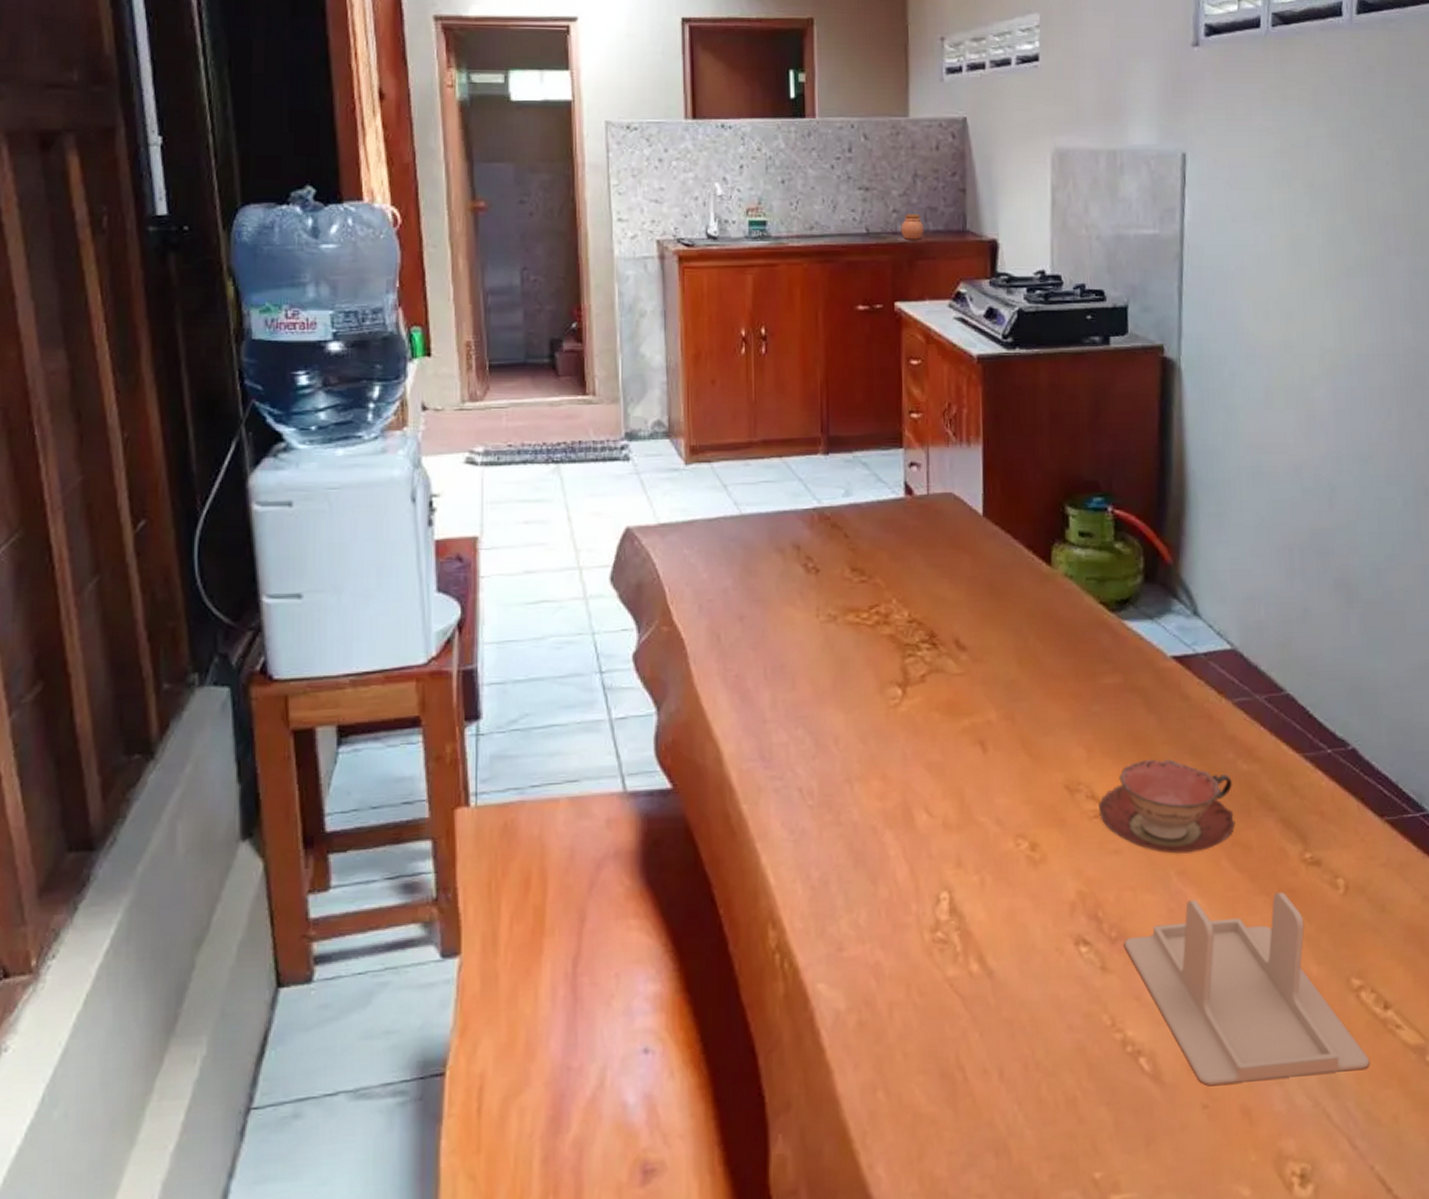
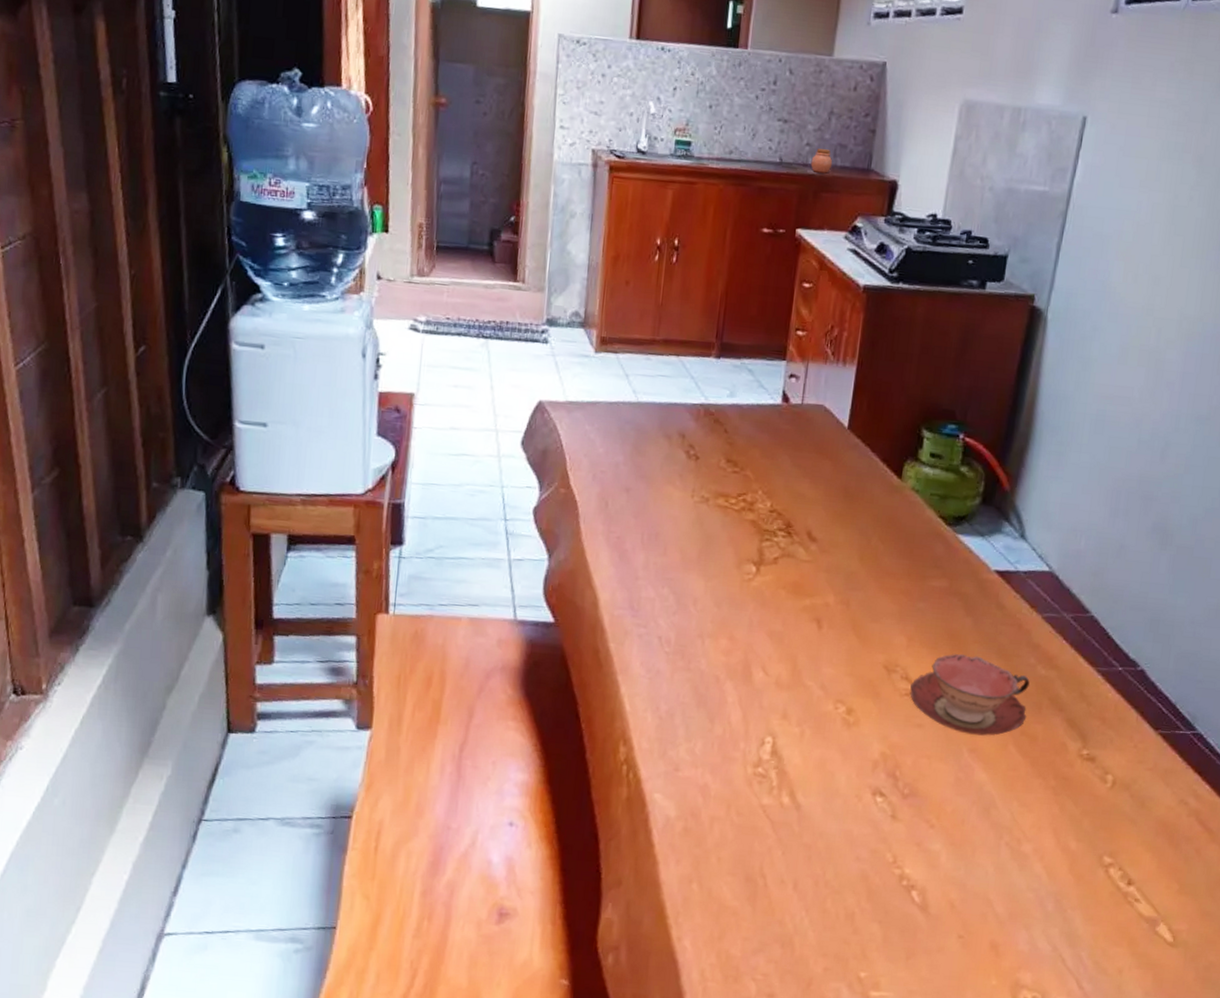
napkin holder: present [1124,892,1370,1086] -> none [913,773,1107,929]

